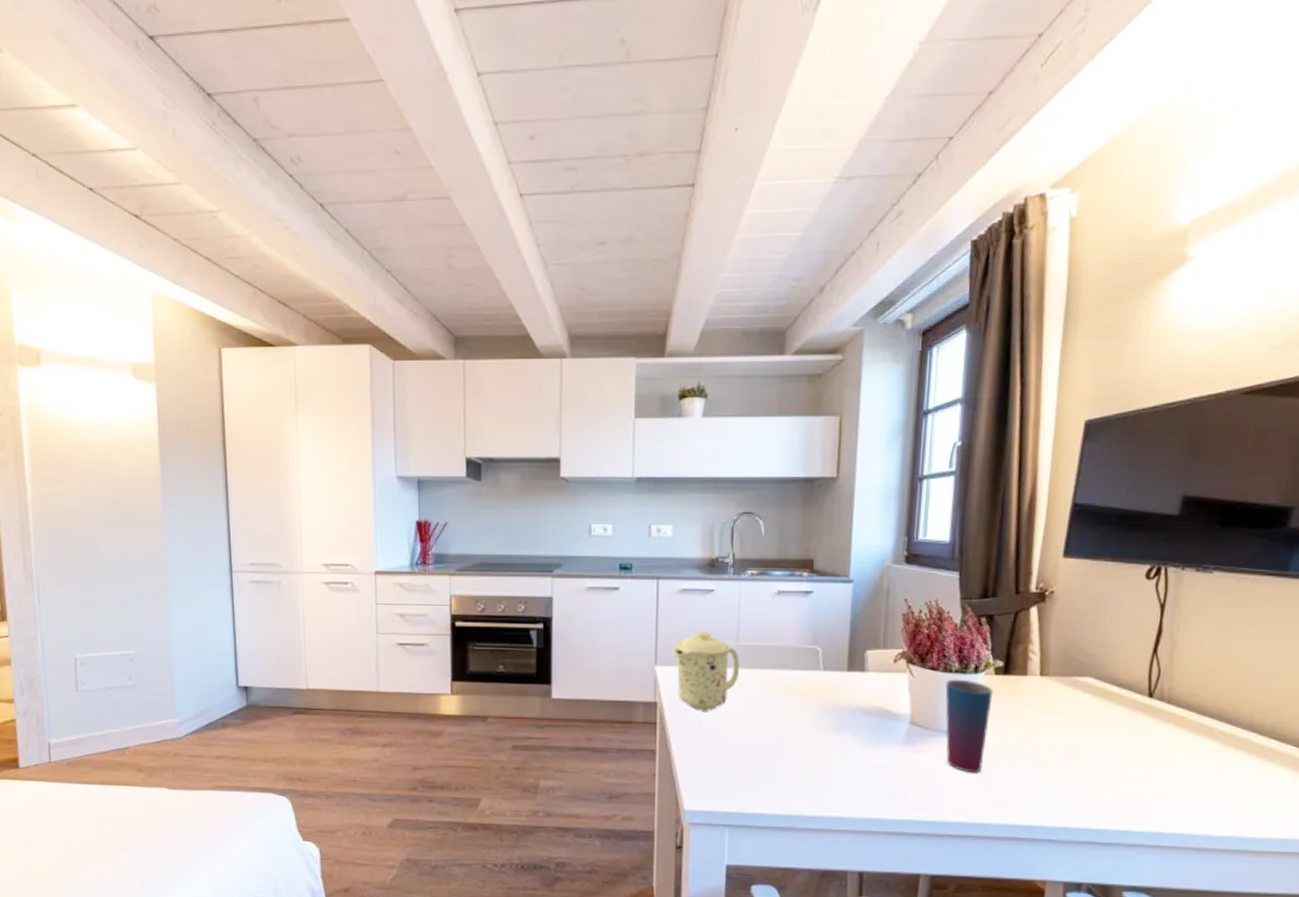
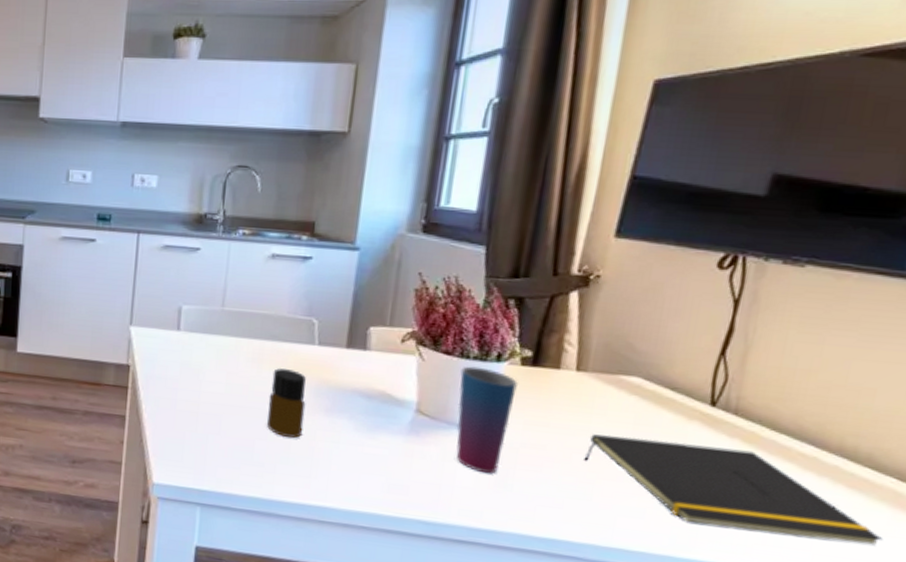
mug: present [672,630,740,710] -> none [150,291,224,379]
bottle: none [782,693,816,756] -> present [266,367,306,438]
notepad: none [1051,729,1289,804] -> present [583,434,883,545]

